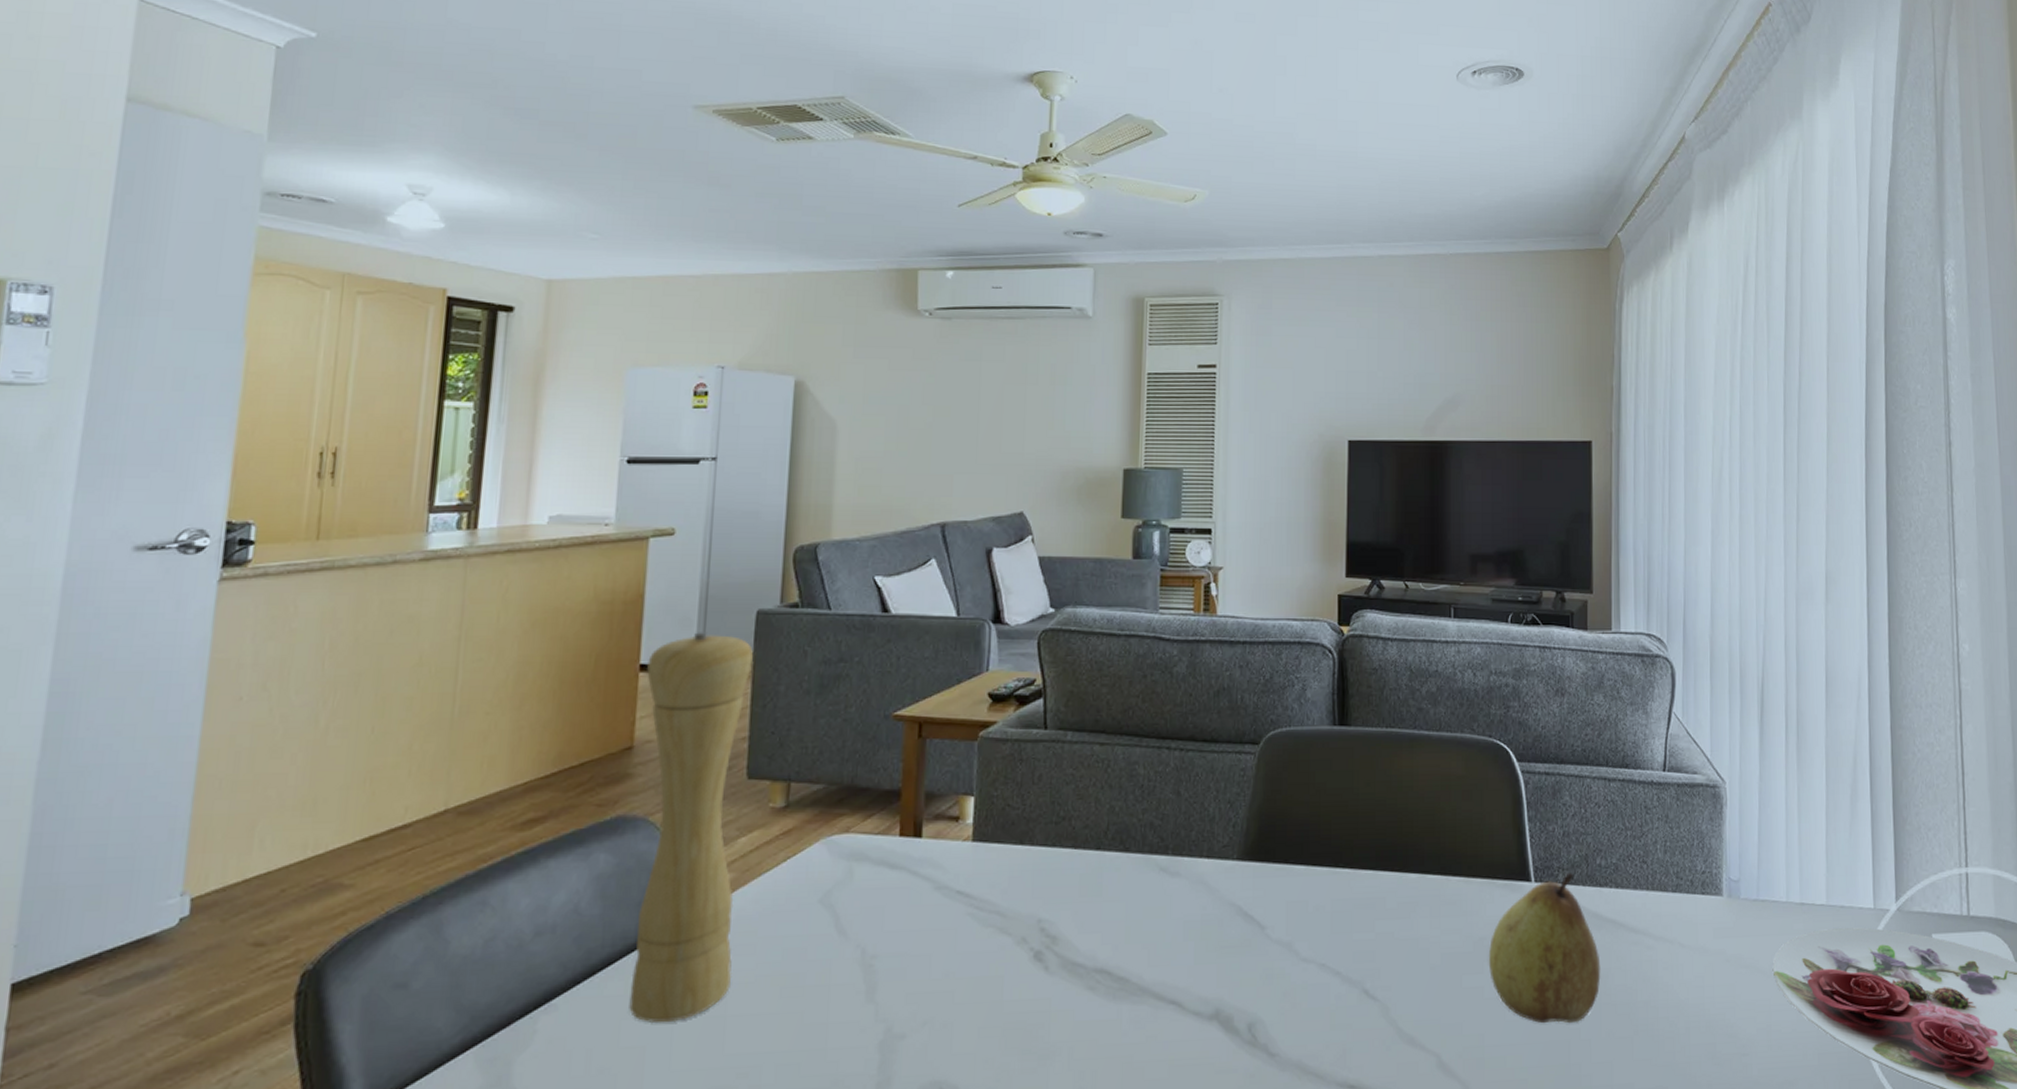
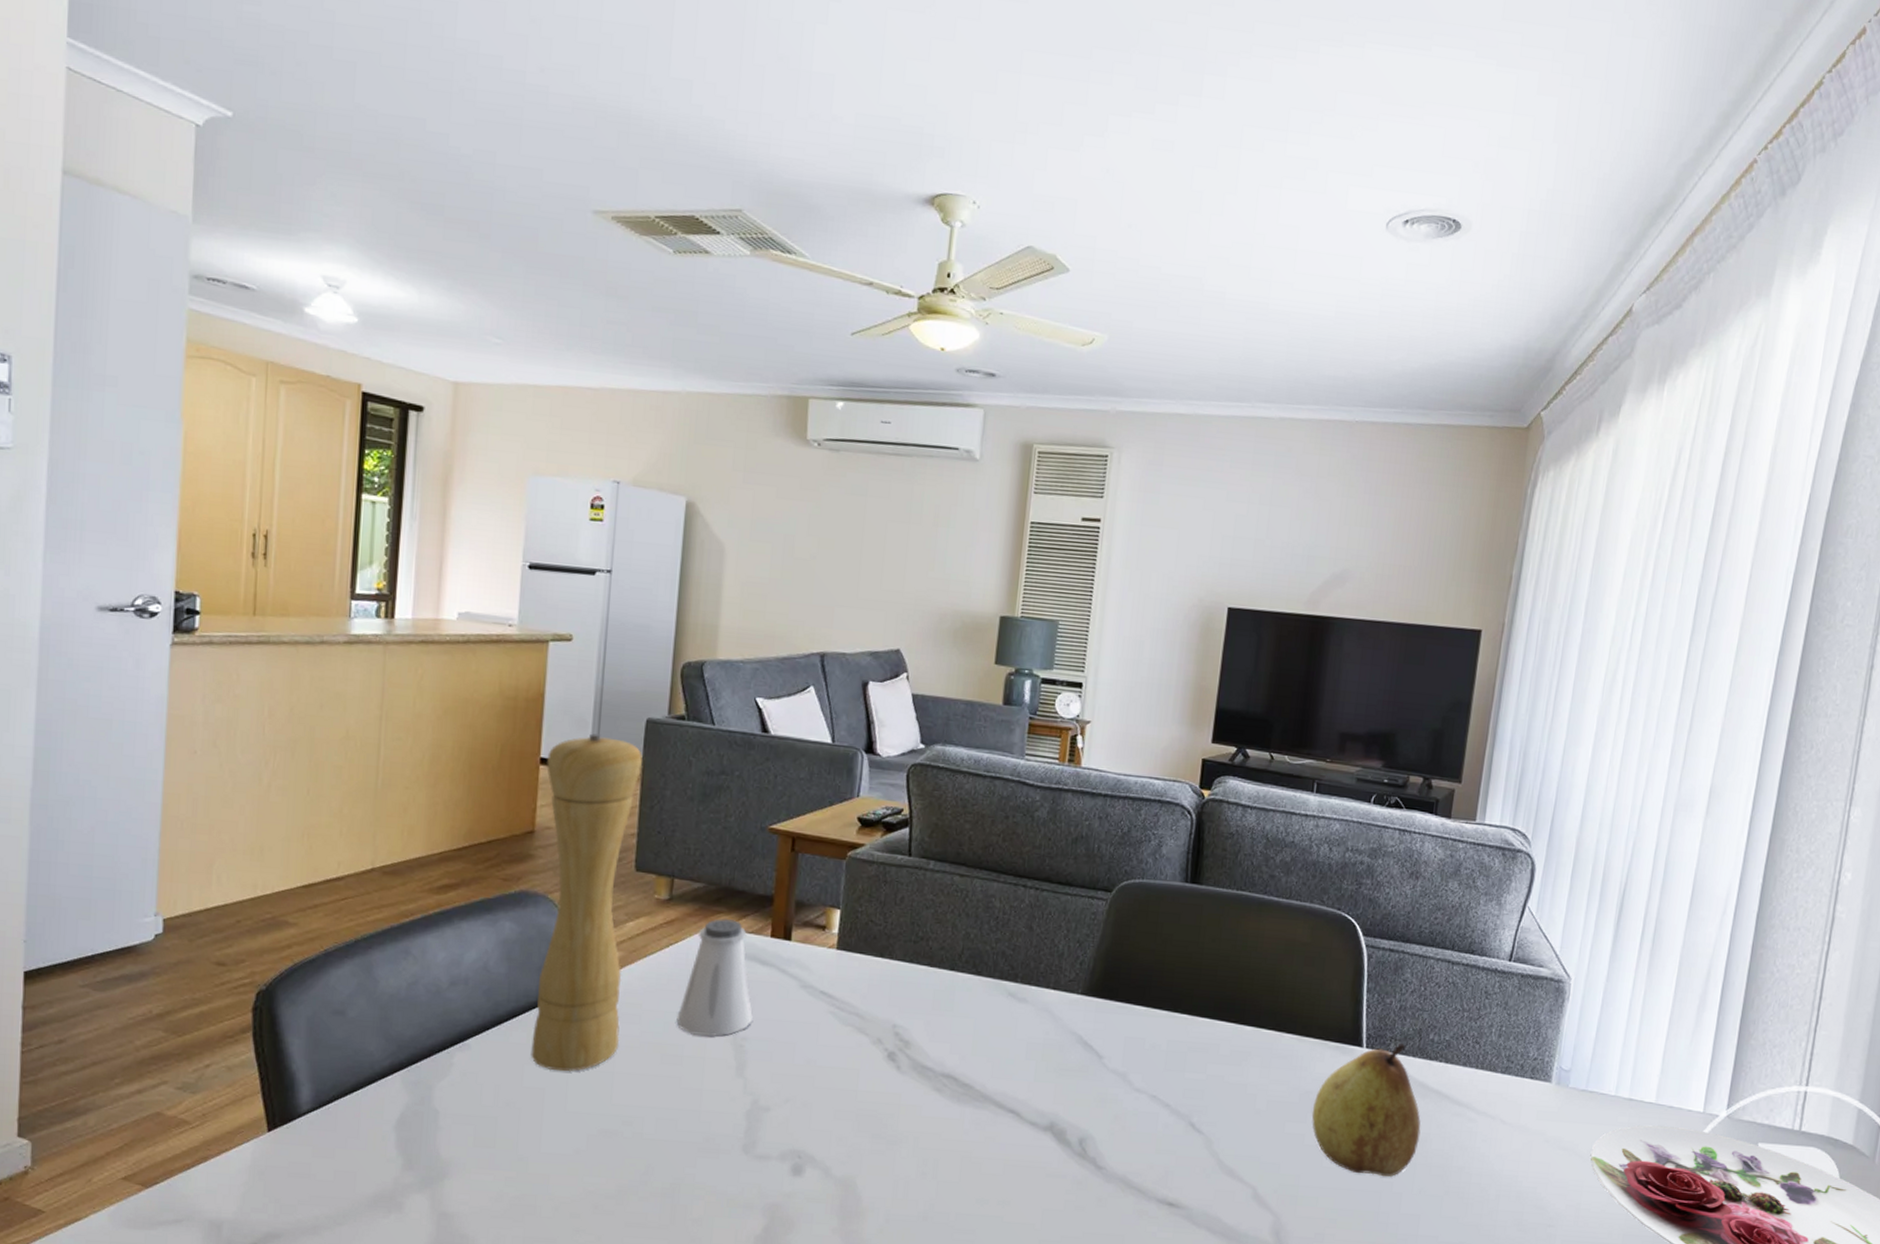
saltshaker: none [797,820,884,961] -> present [676,918,754,1037]

